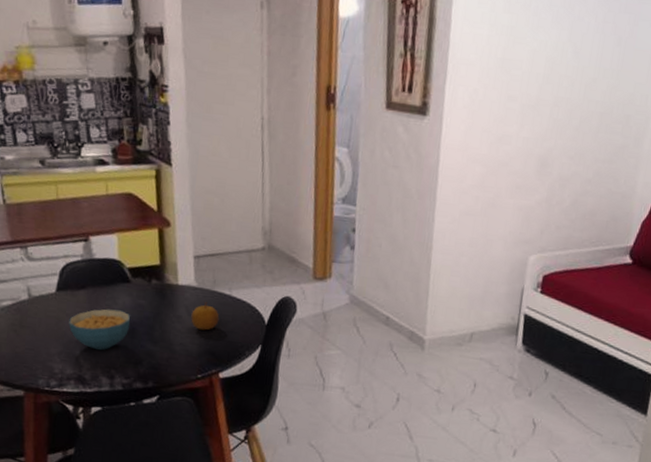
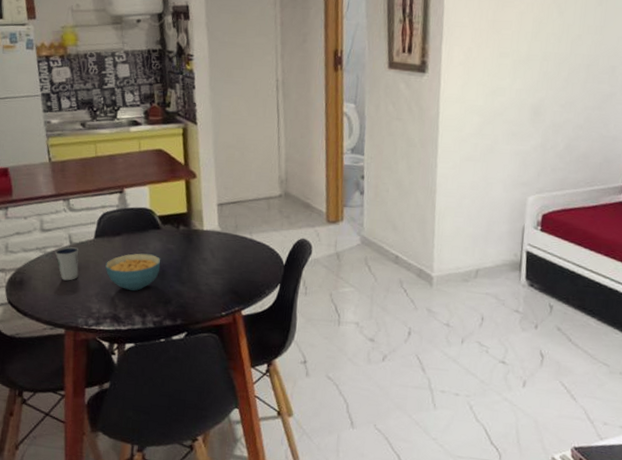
dixie cup: none [11,300,39,338] -> present [55,246,79,281]
fruit: present [191,302,220,331] -> none [215,245,241,271]

